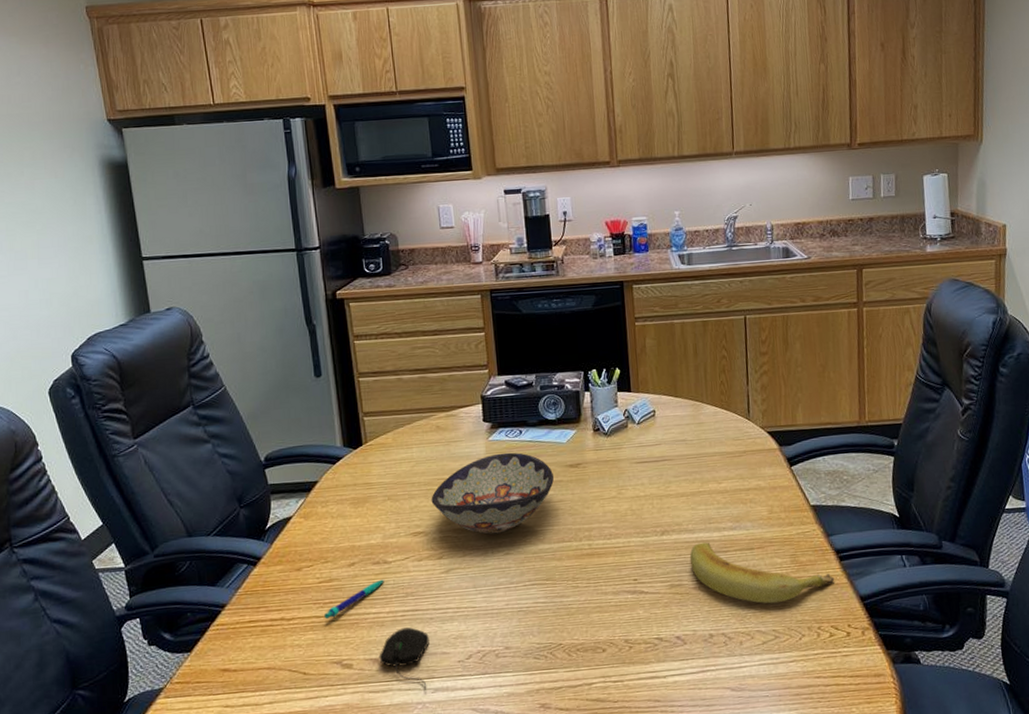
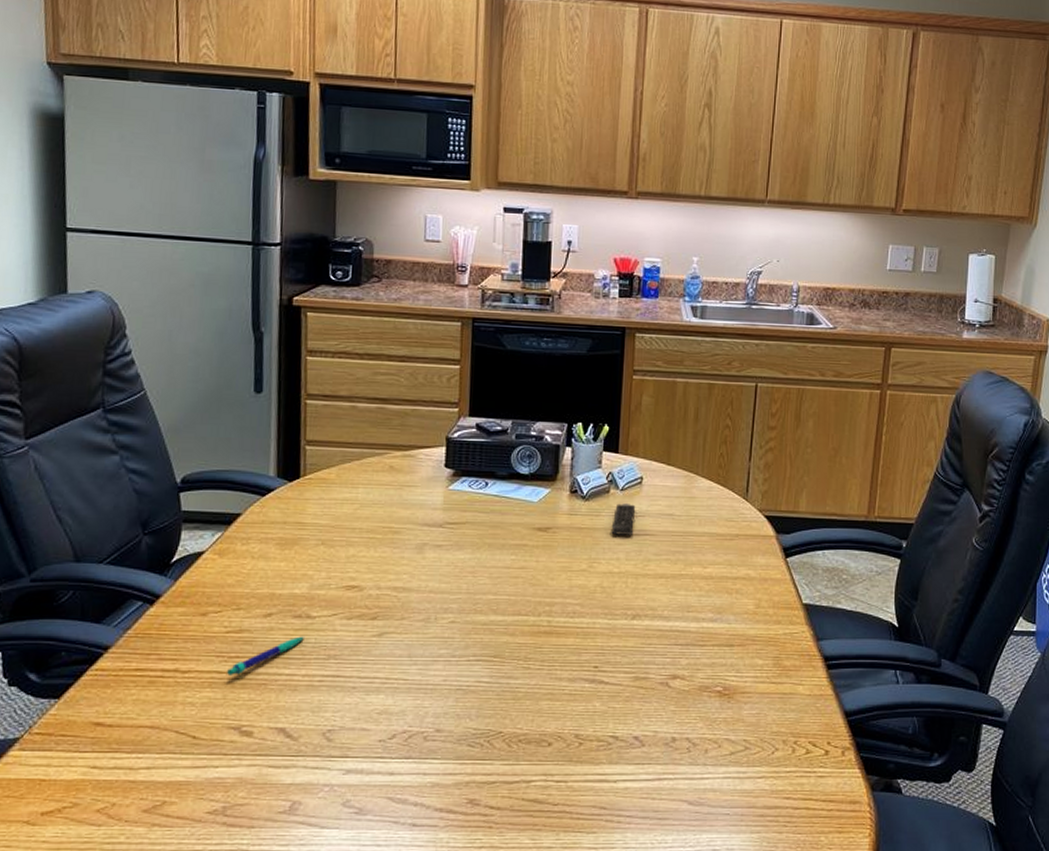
computer mouse: present [379,627,429,689] -> none [285,695,348,769]
decorative bowl: present [431,452,555,535] -> none [372,505,519,598]
remote control: none [633,435,653,464] -> present [611,503,636,535]
banana: present [689,542,835,604] -> none [660,632,820,710]

